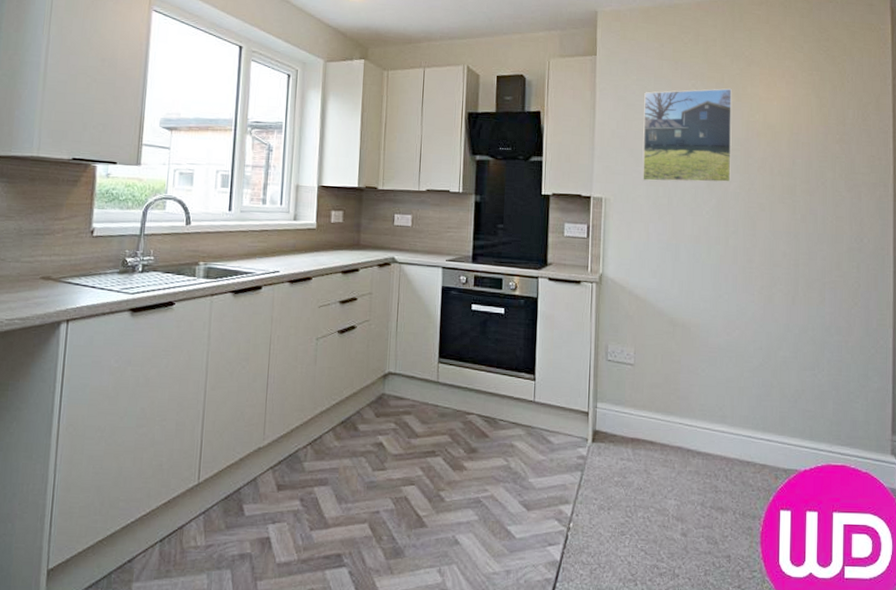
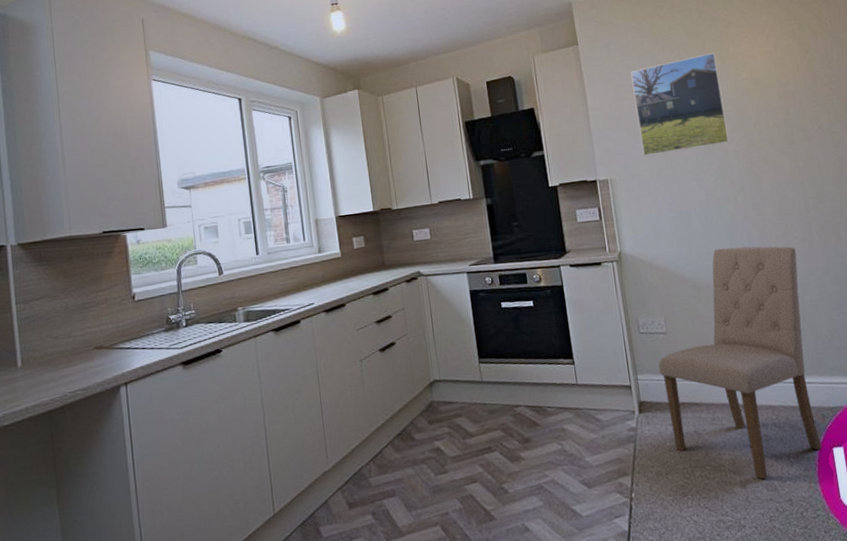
dining chair: none [620,288,779,531] -> present [658,246,822,480]

